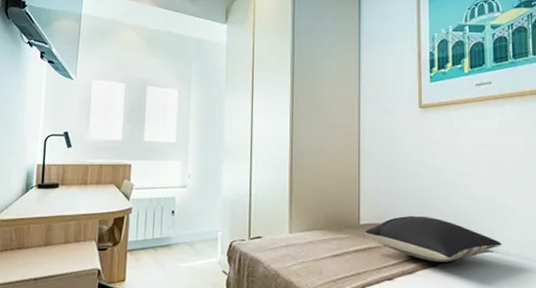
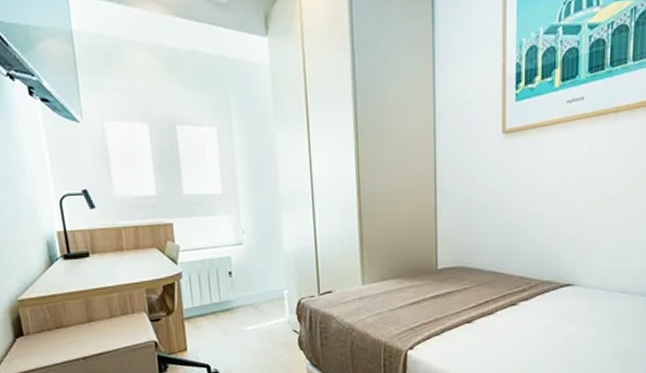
pillow: present [364,215,502,262] -> none [443,255,583,301]

